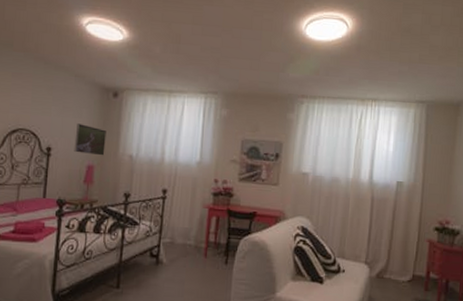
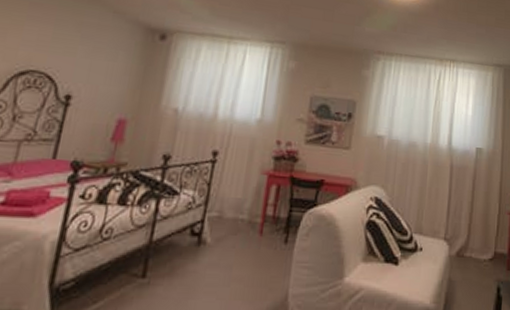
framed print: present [74,123,106,156] -> none [102,68,147,109]

